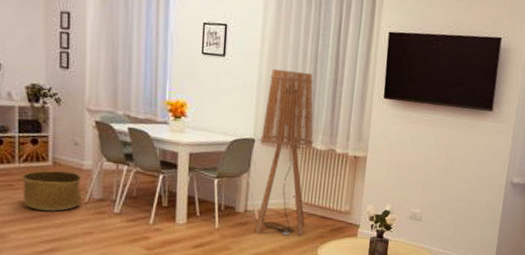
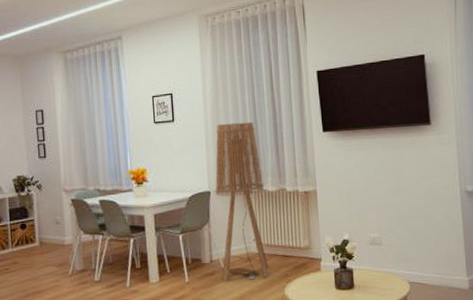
basket: present [21,170,82,211] -> none [15,249,66,288]

